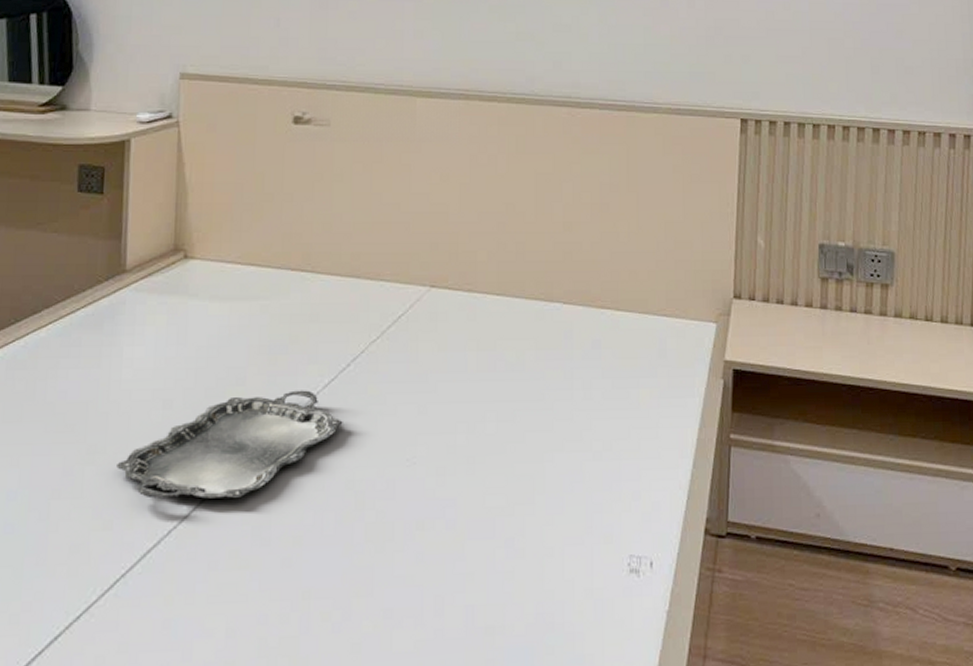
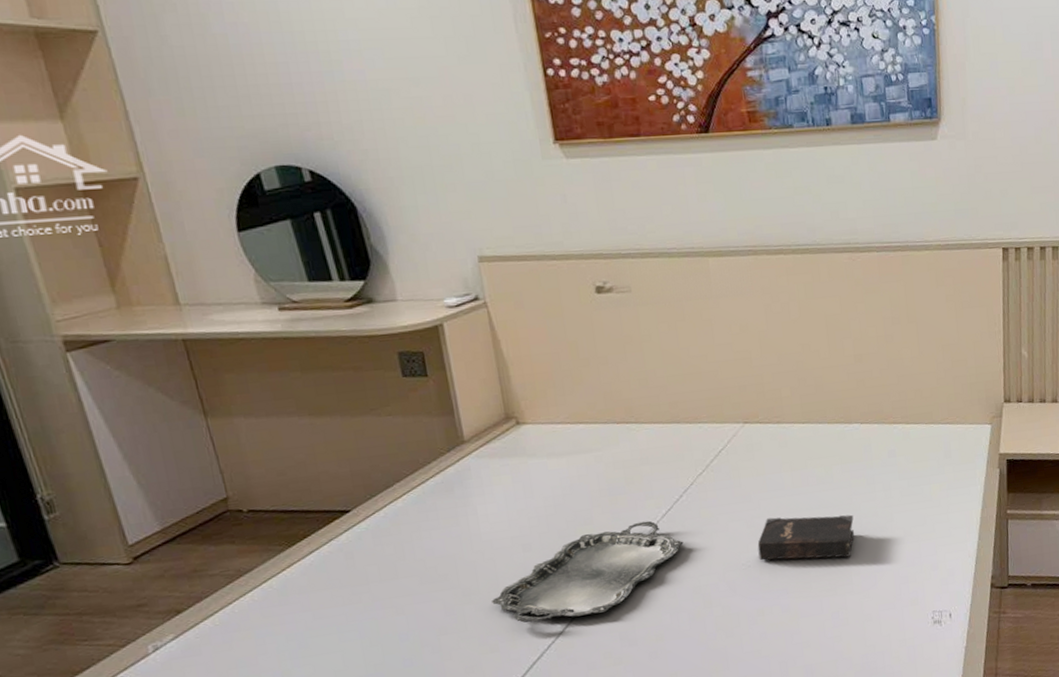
hardback book: none [427,405,544,468] -> present [757,514,855,561]

